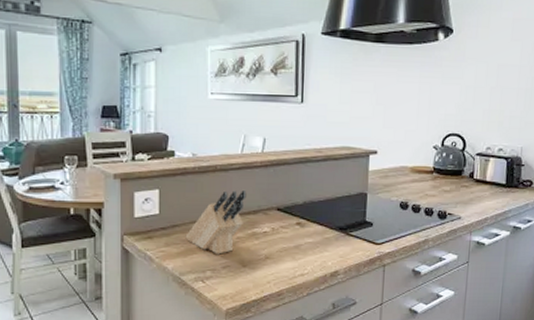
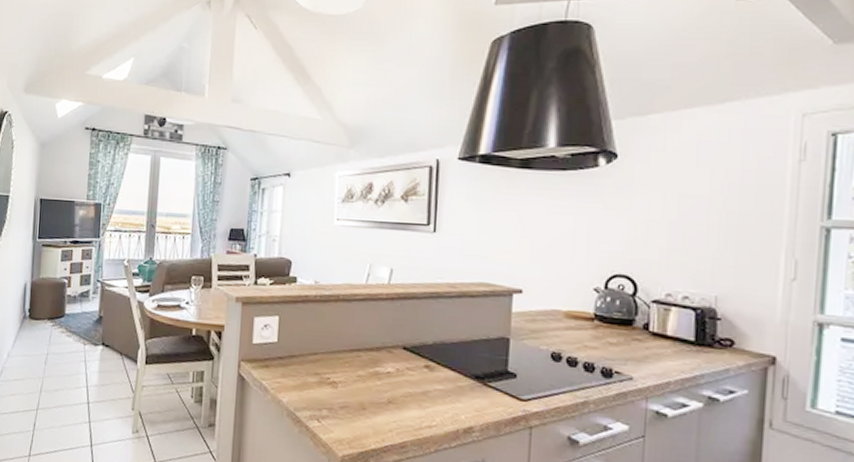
knife block: present [185,190,247,255] -> none [302,323,370,393]

